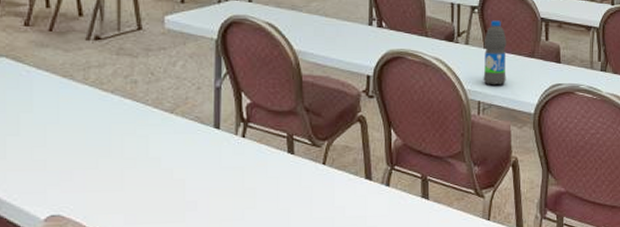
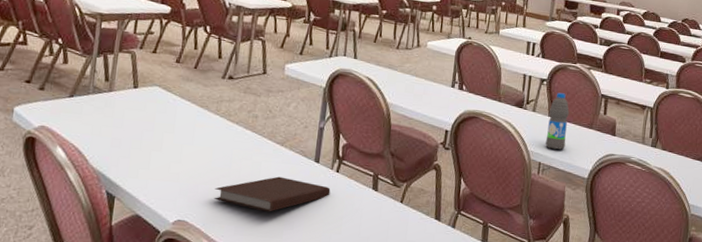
notebook: none [94,150,237,193] -> present [214,176,331,212]

